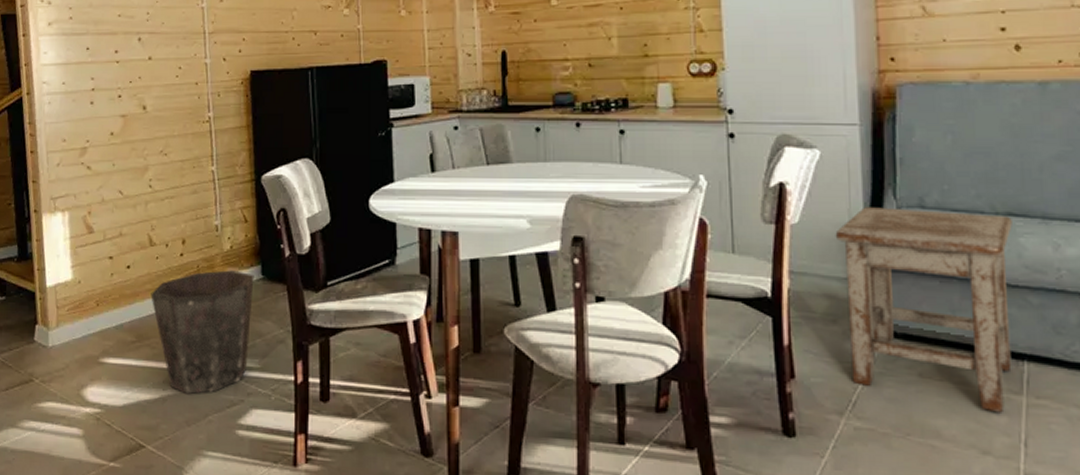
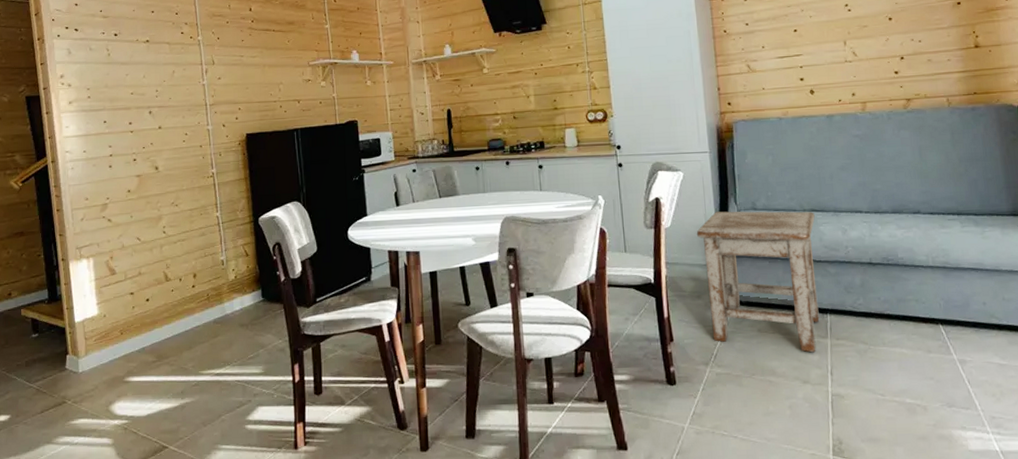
waste bin: present [151,270,254,394] -> none [168,295,256,400]

